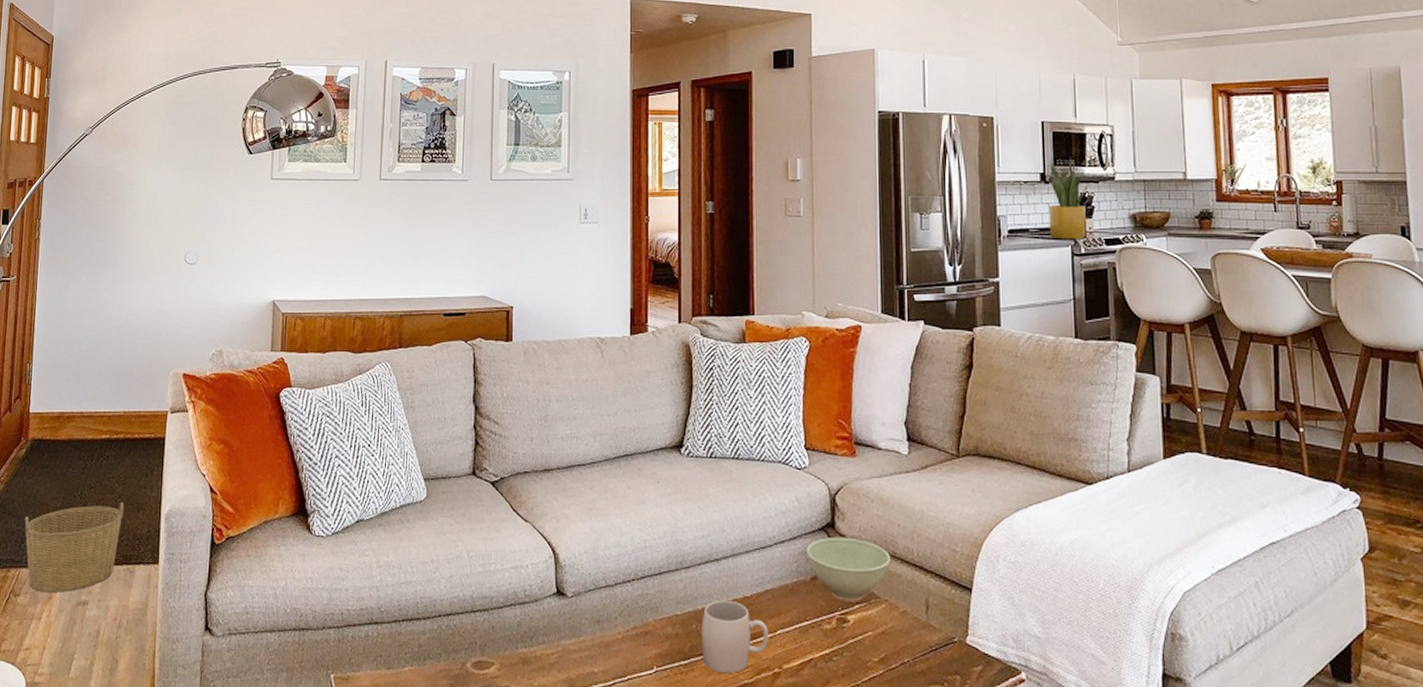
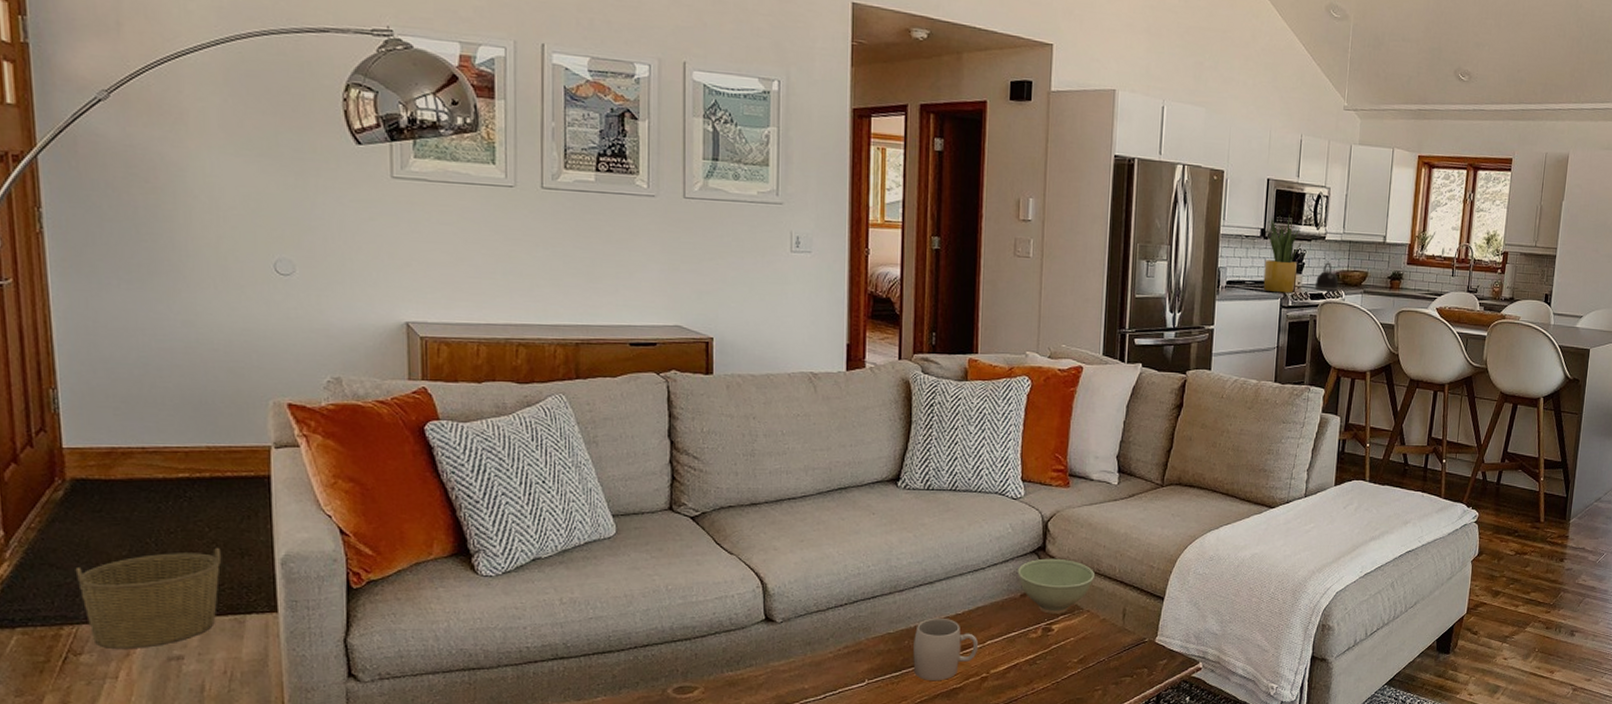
kettle: none [1109,204,1137,236] -> present [1314,262,1339,292]

